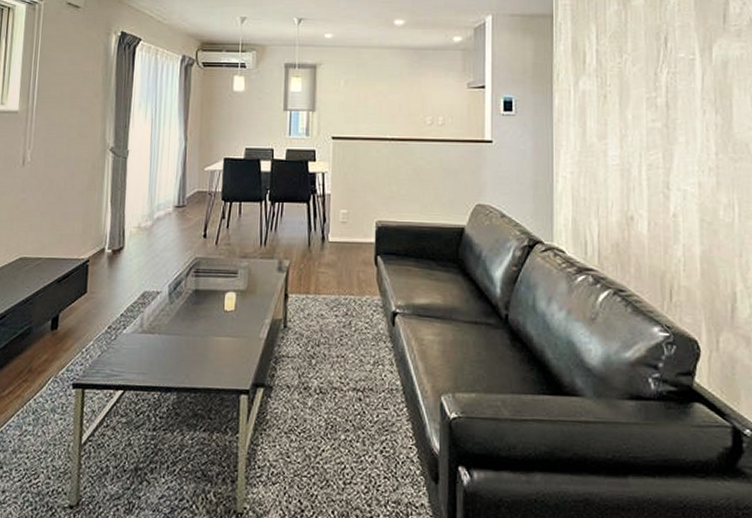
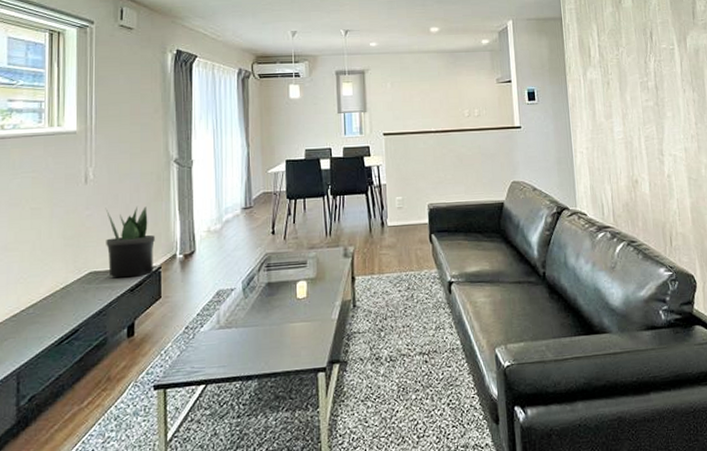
planter: none [37,192,85,268] -> present [105,206,155,278]

